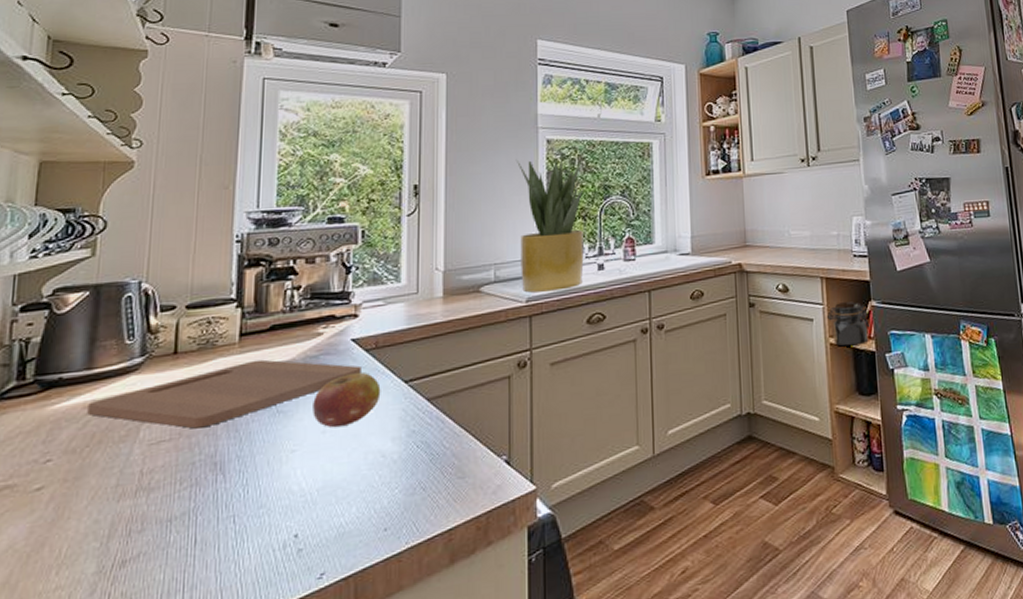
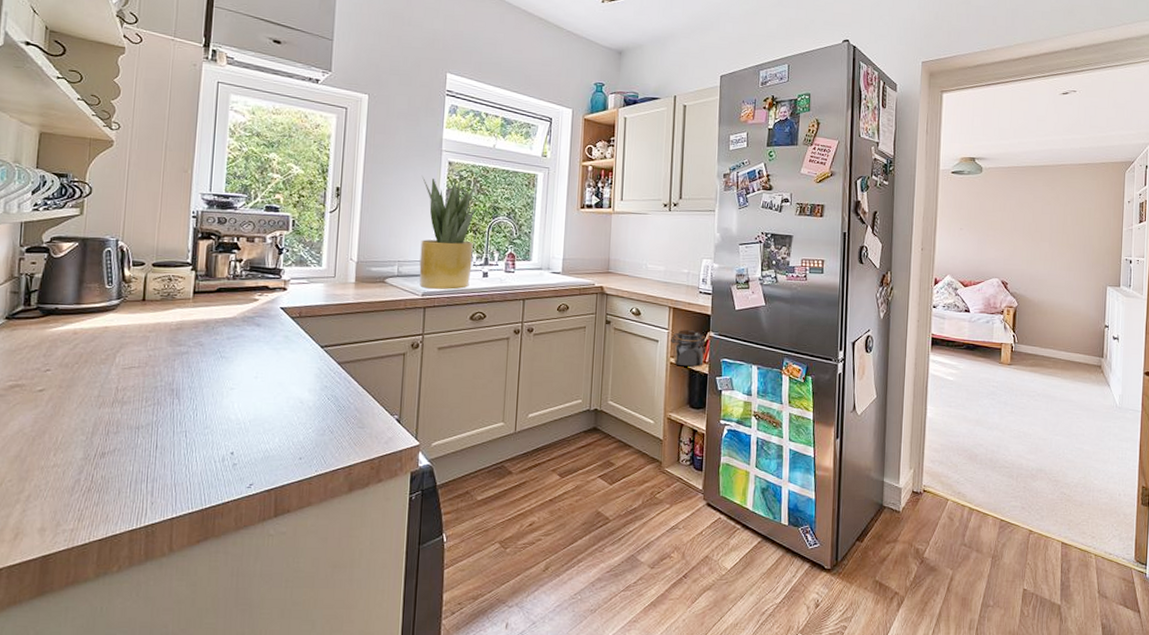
cutting board: present [87,359,361,429] -> none [77,314,287,361]
fruit: present [313,373,381,428] -> none [248,335,302,376]

